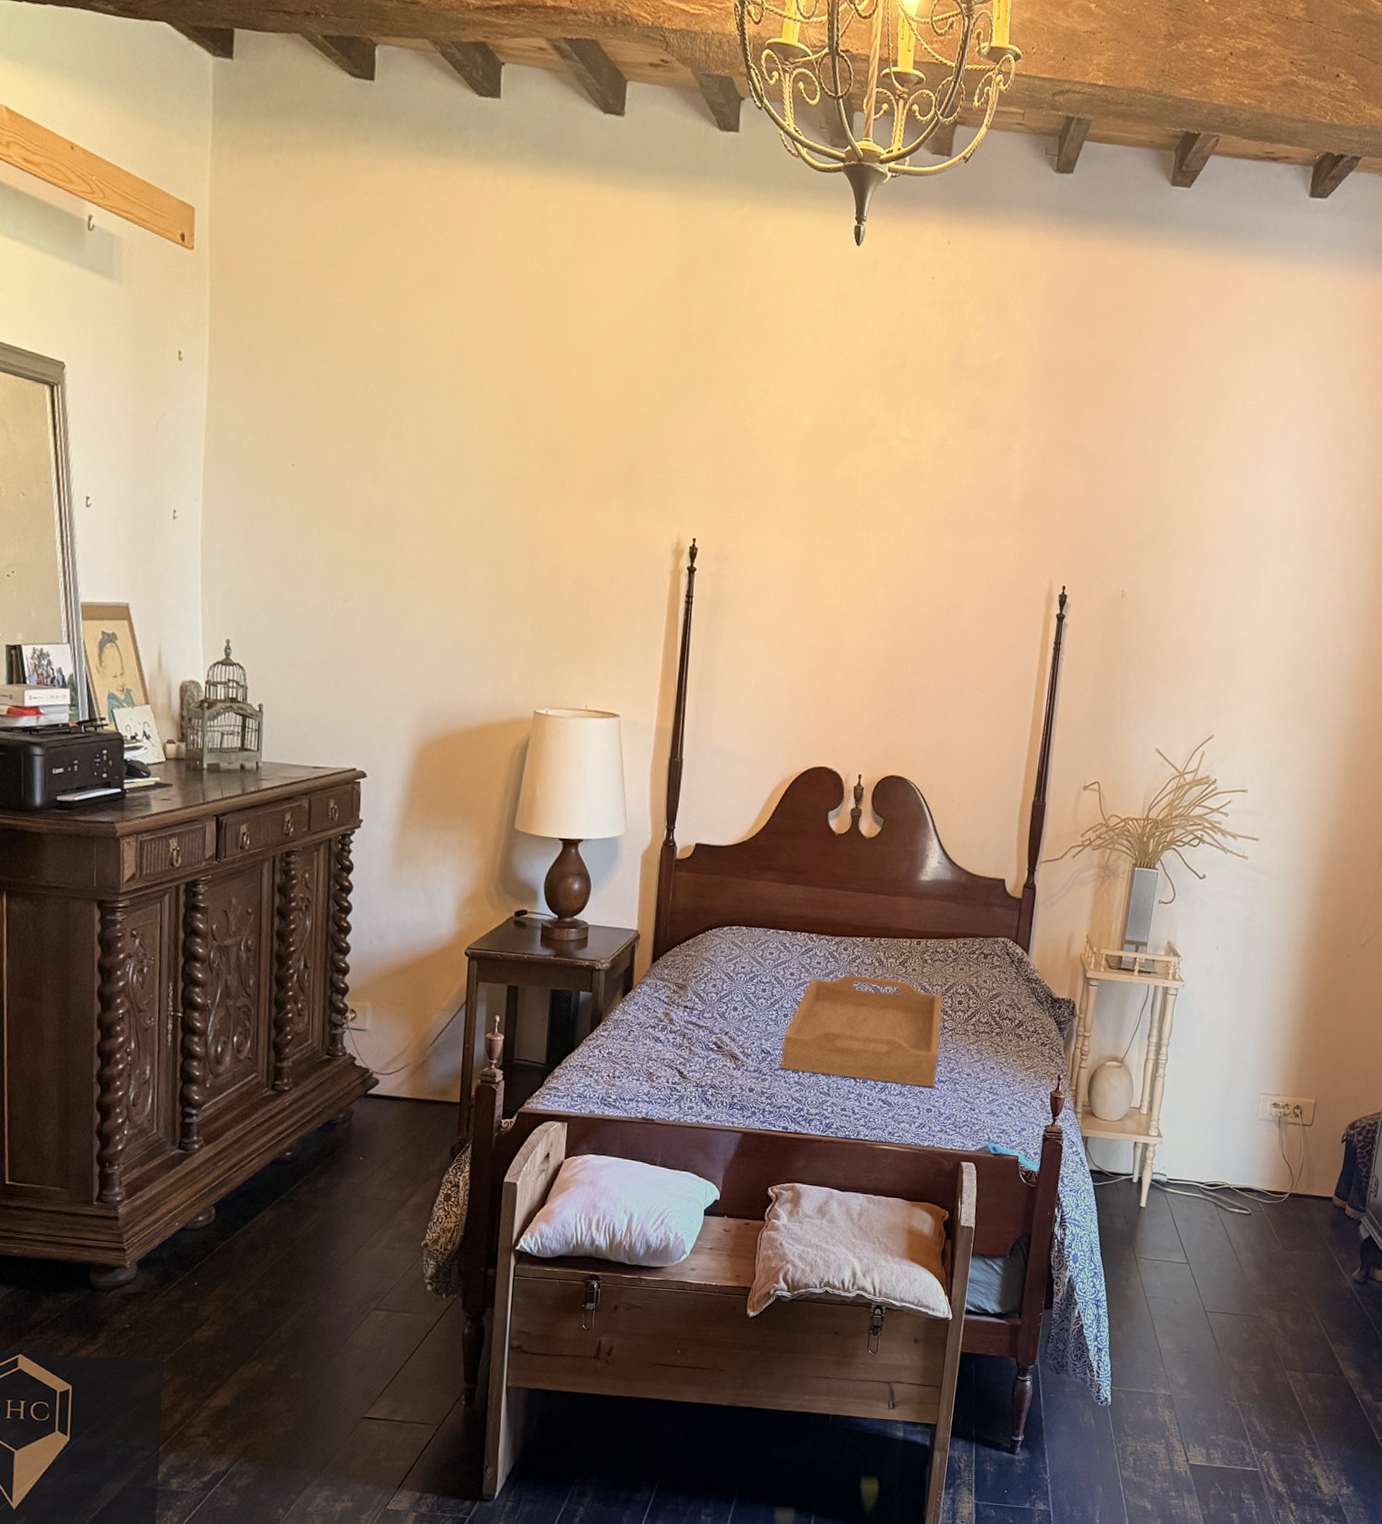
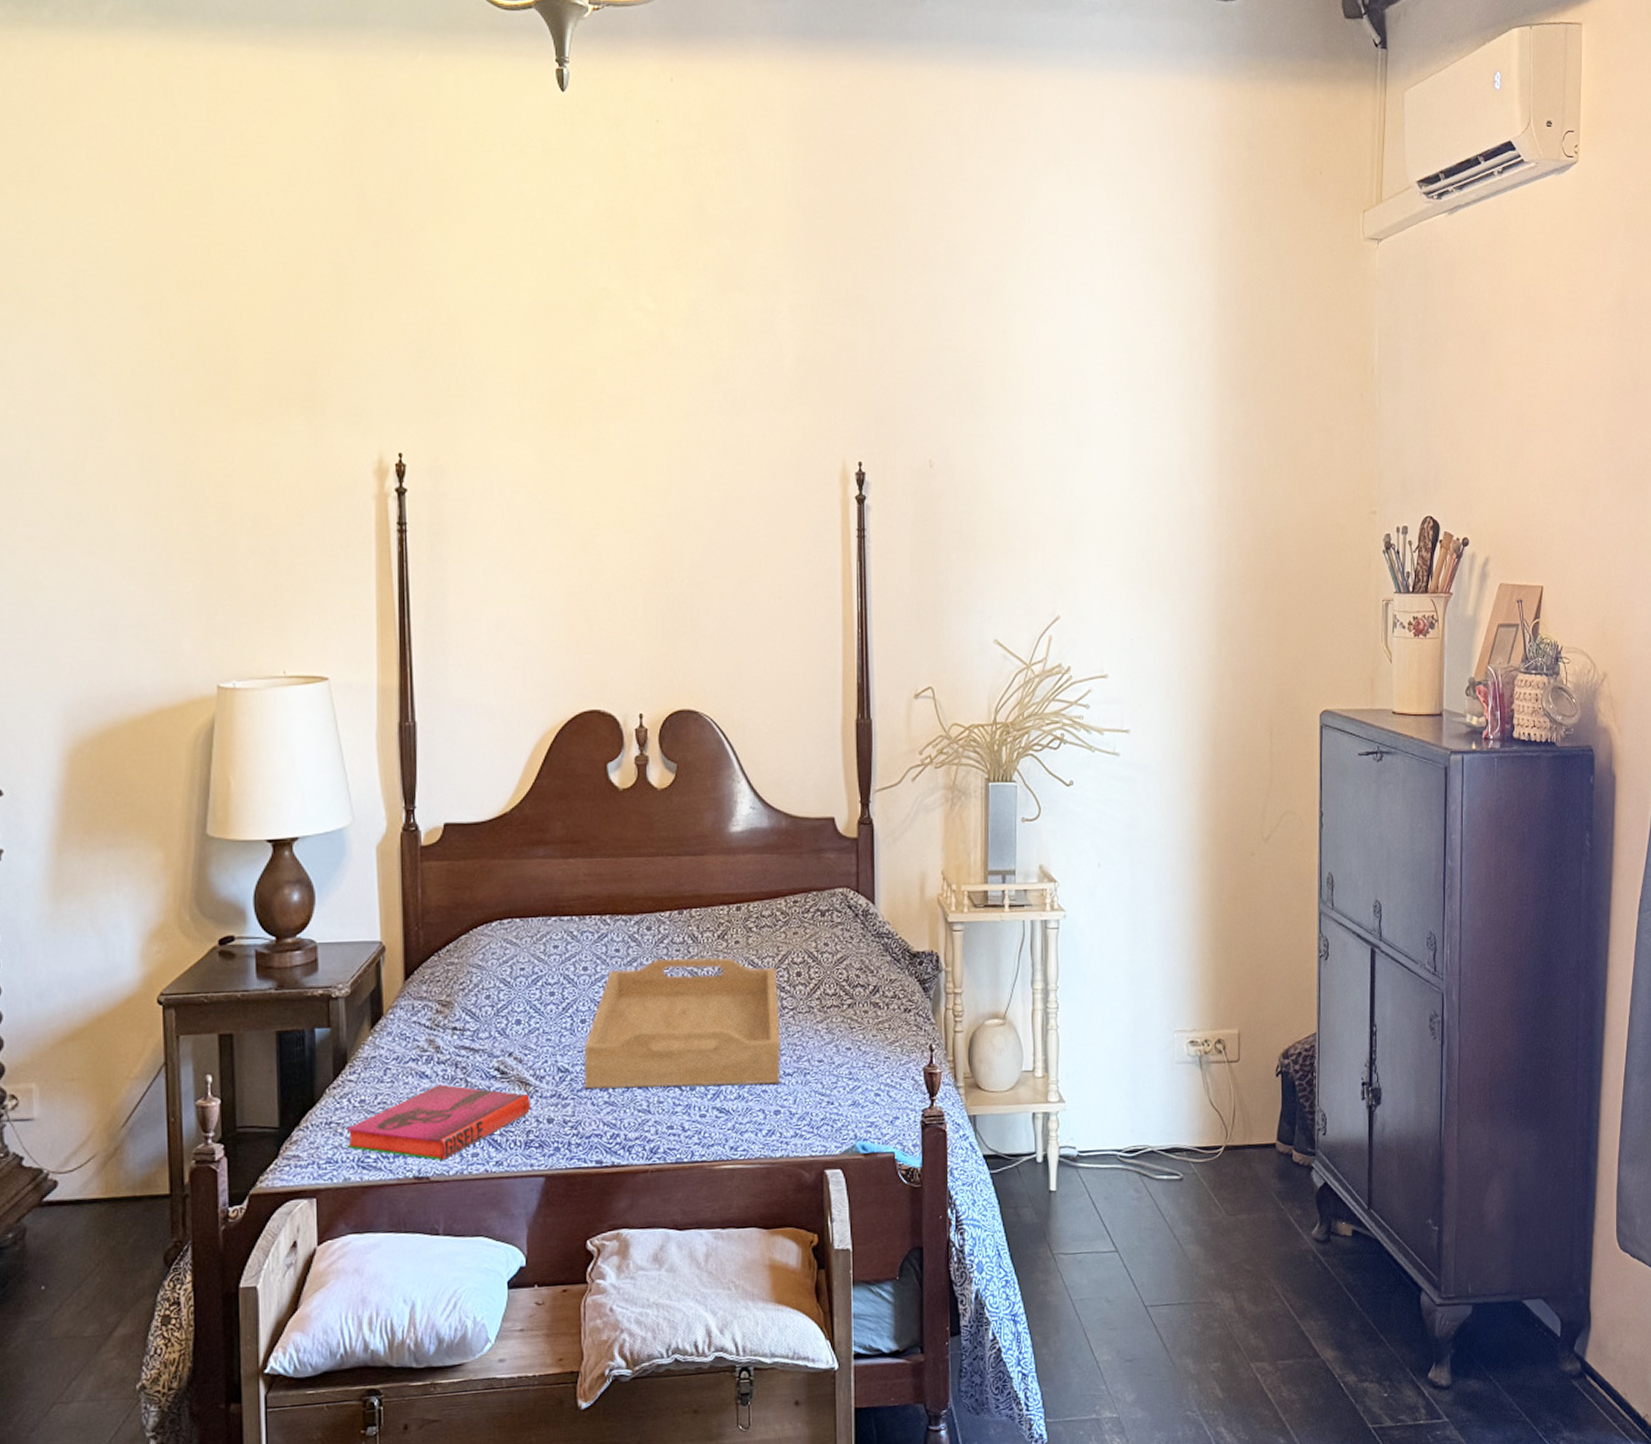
hardback book: none [594,1049,738,1109] -> present [345,1084,530,1161]

